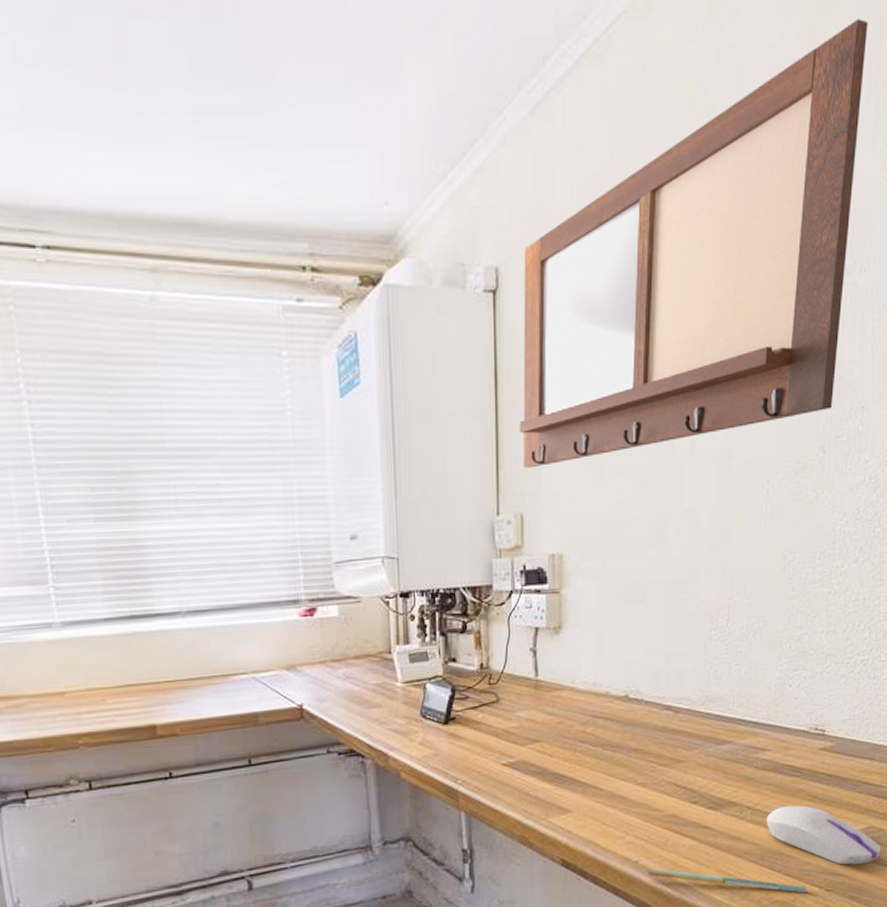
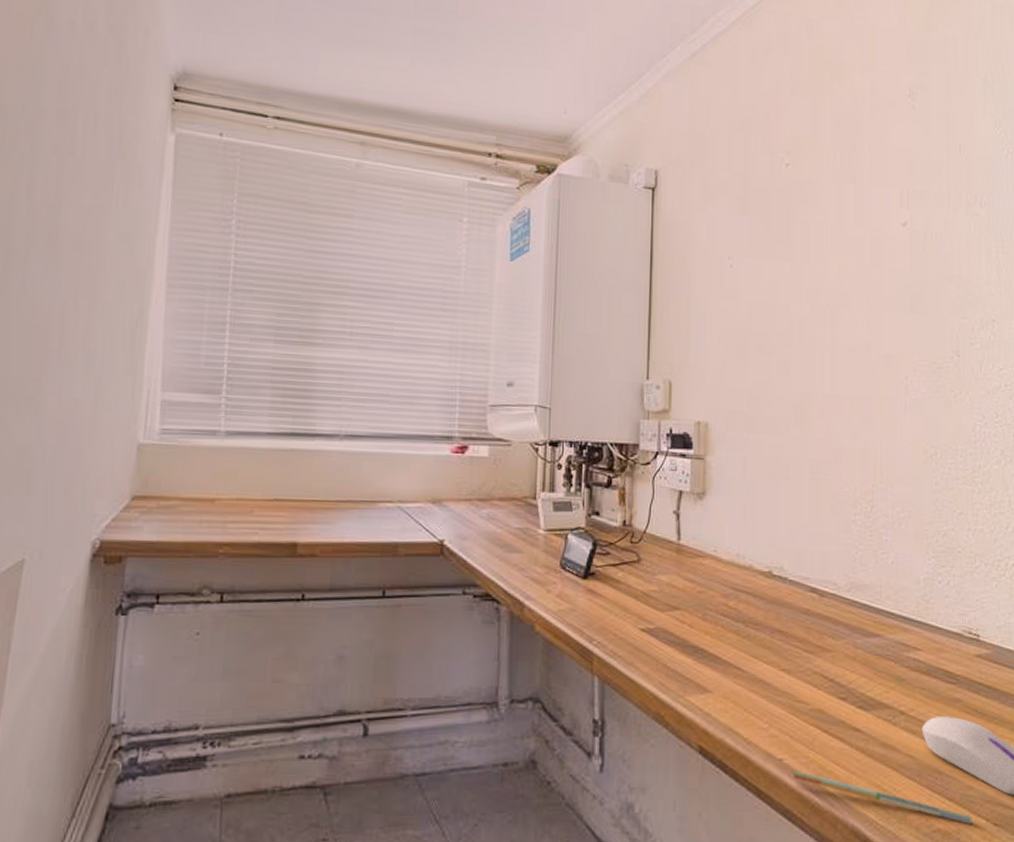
writing board: present [519,19,868,468] -> none [671,16,973,341]

